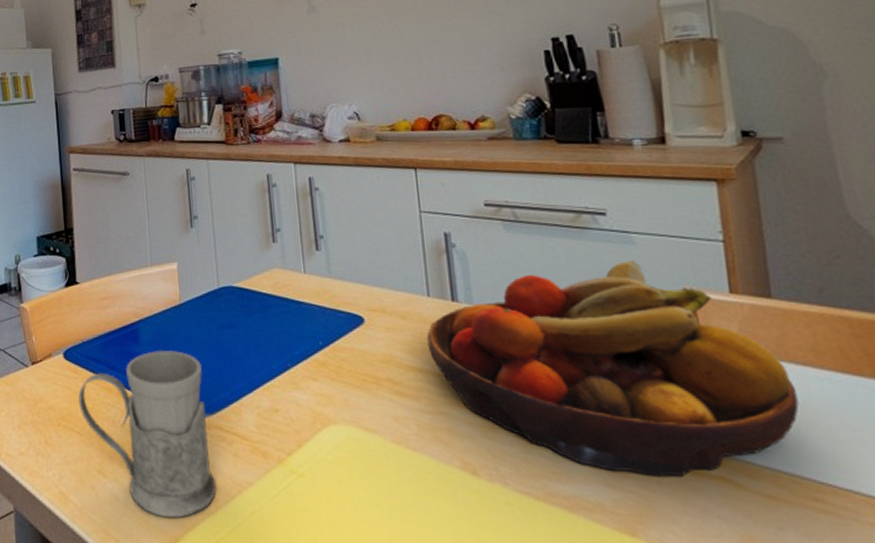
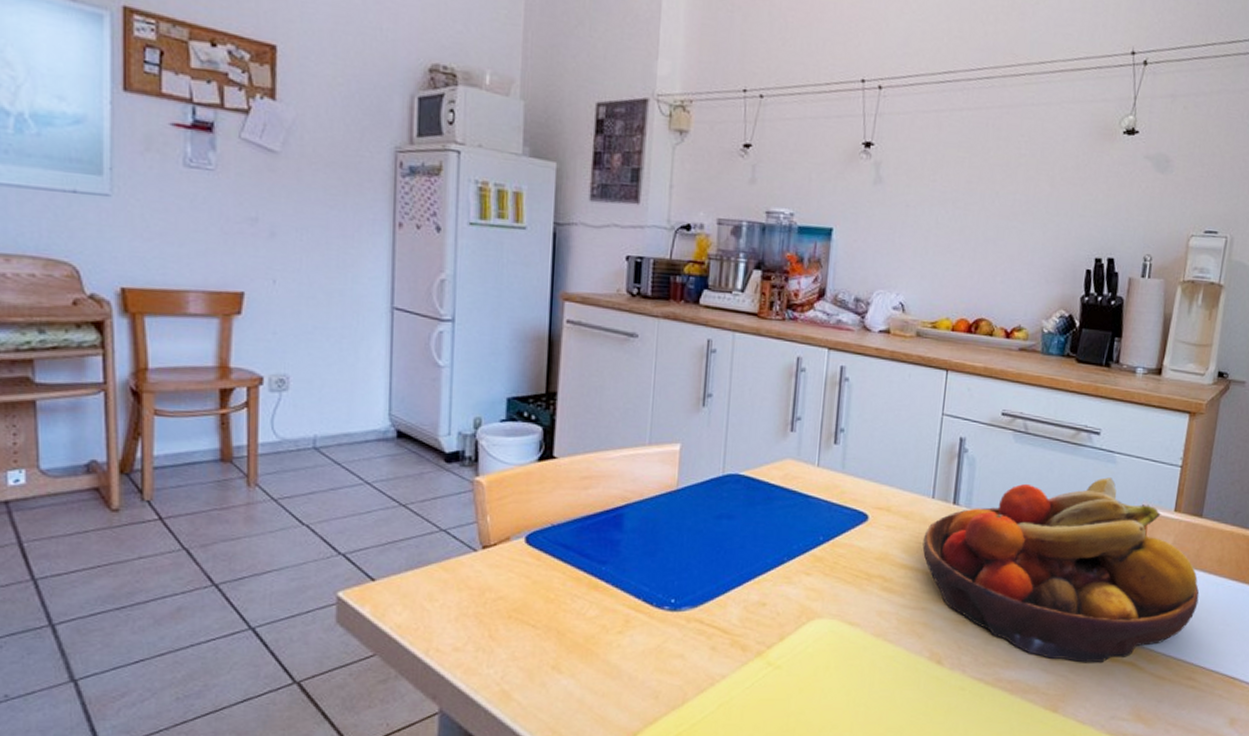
mug: present [78,349,216,518] -> none [538,538,691,713]

